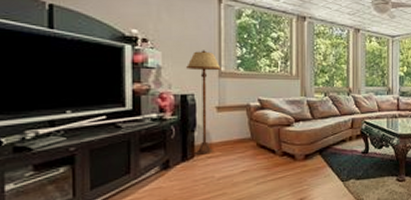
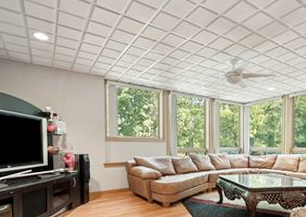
floor lamp: present [186,50,221,155] -> none [83,120,107,200]

